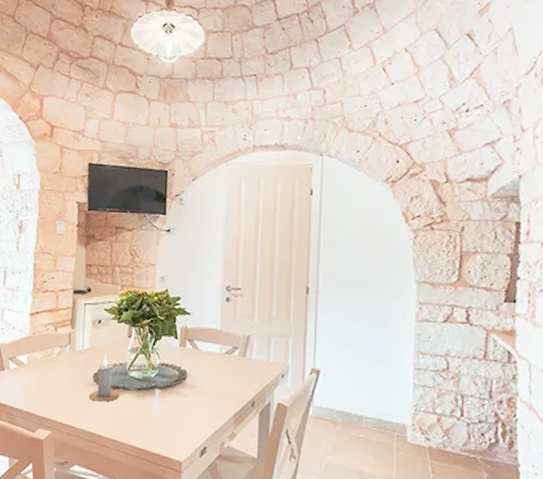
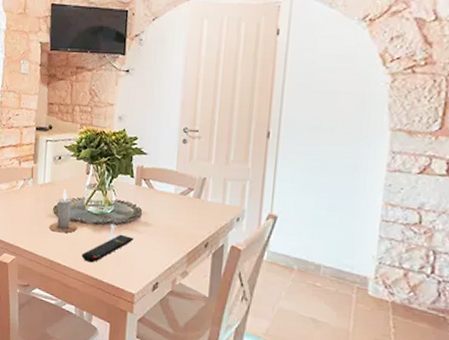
remote control: none [125,399,179,432] -> present [81,234,133,263]

